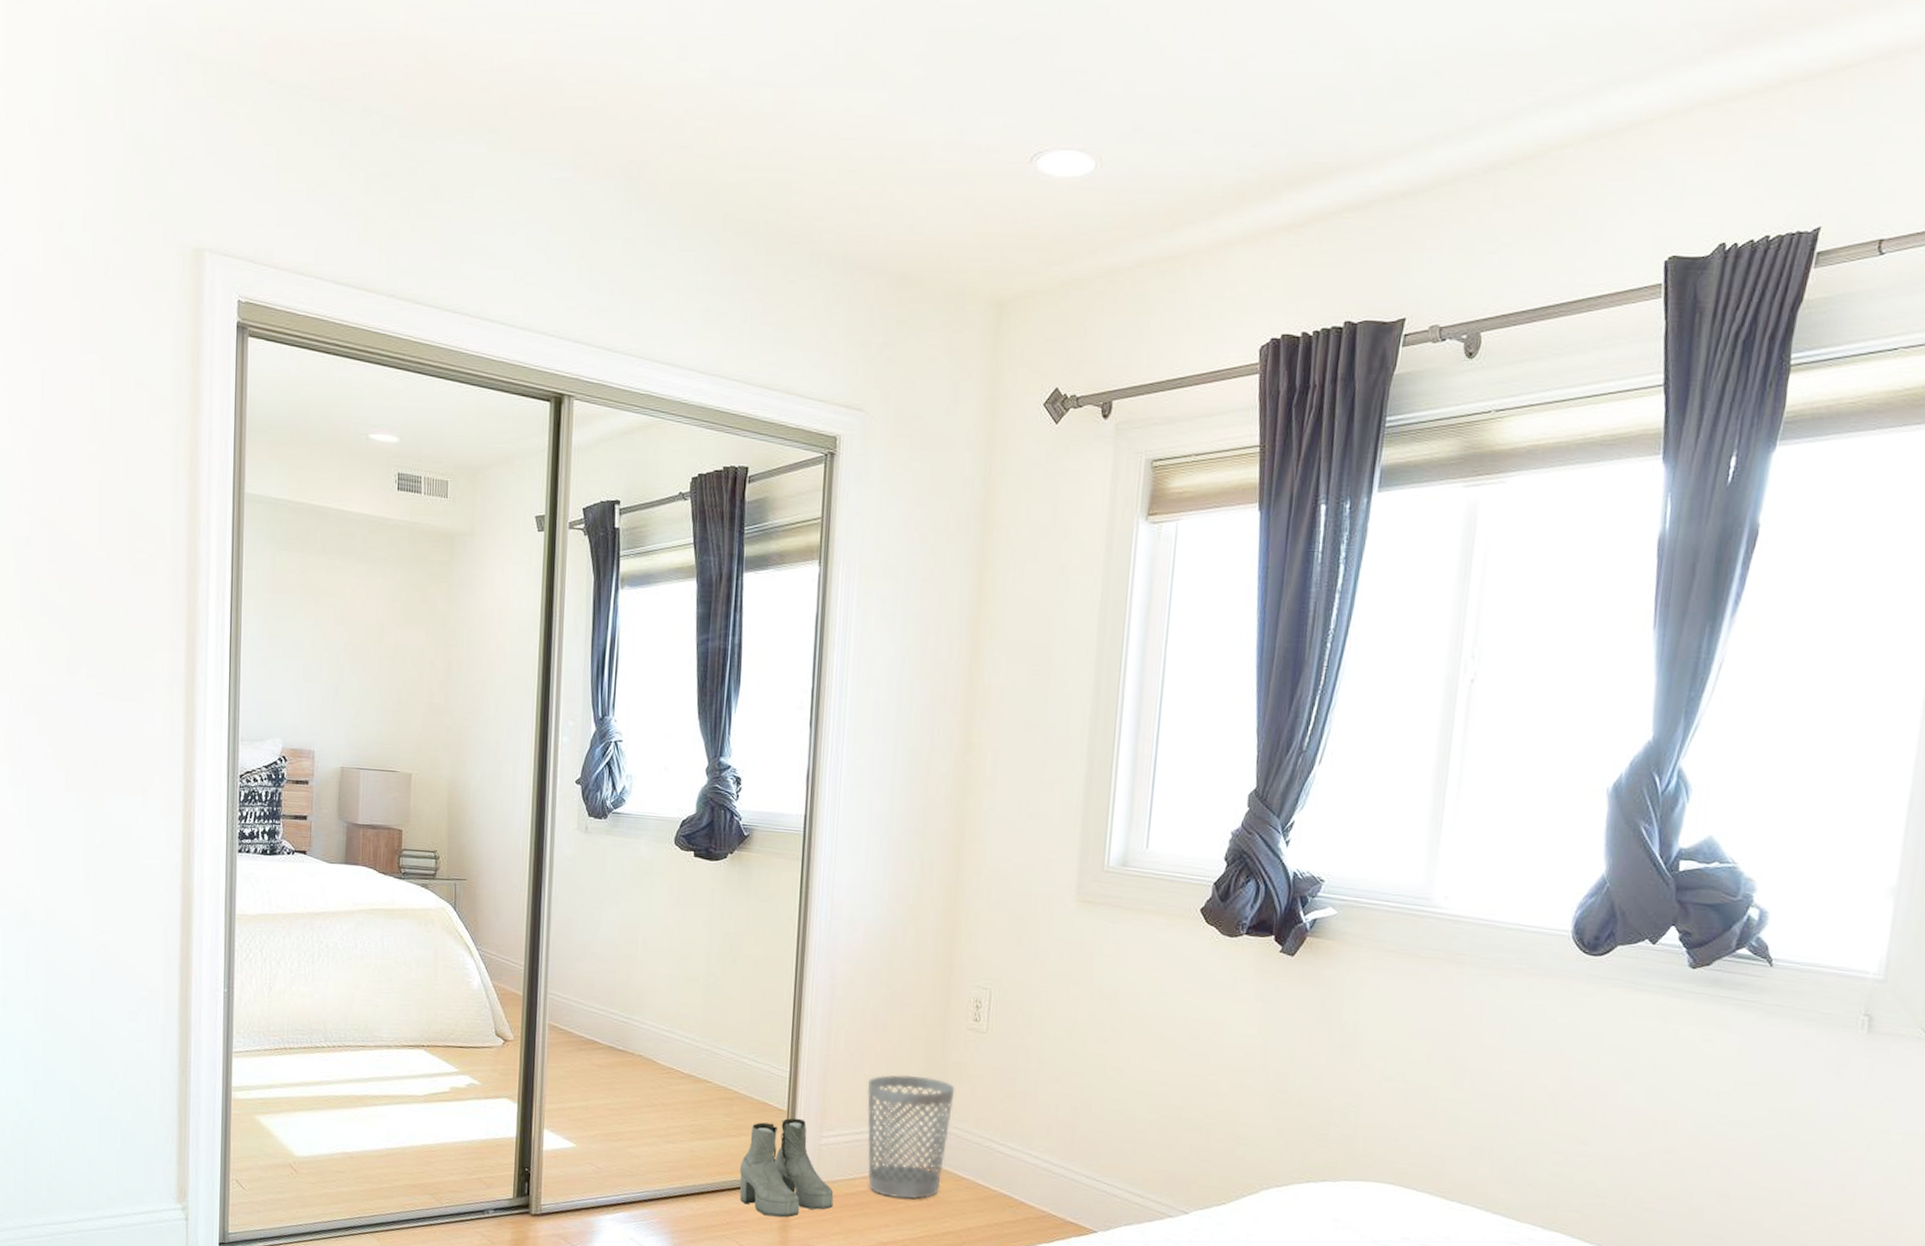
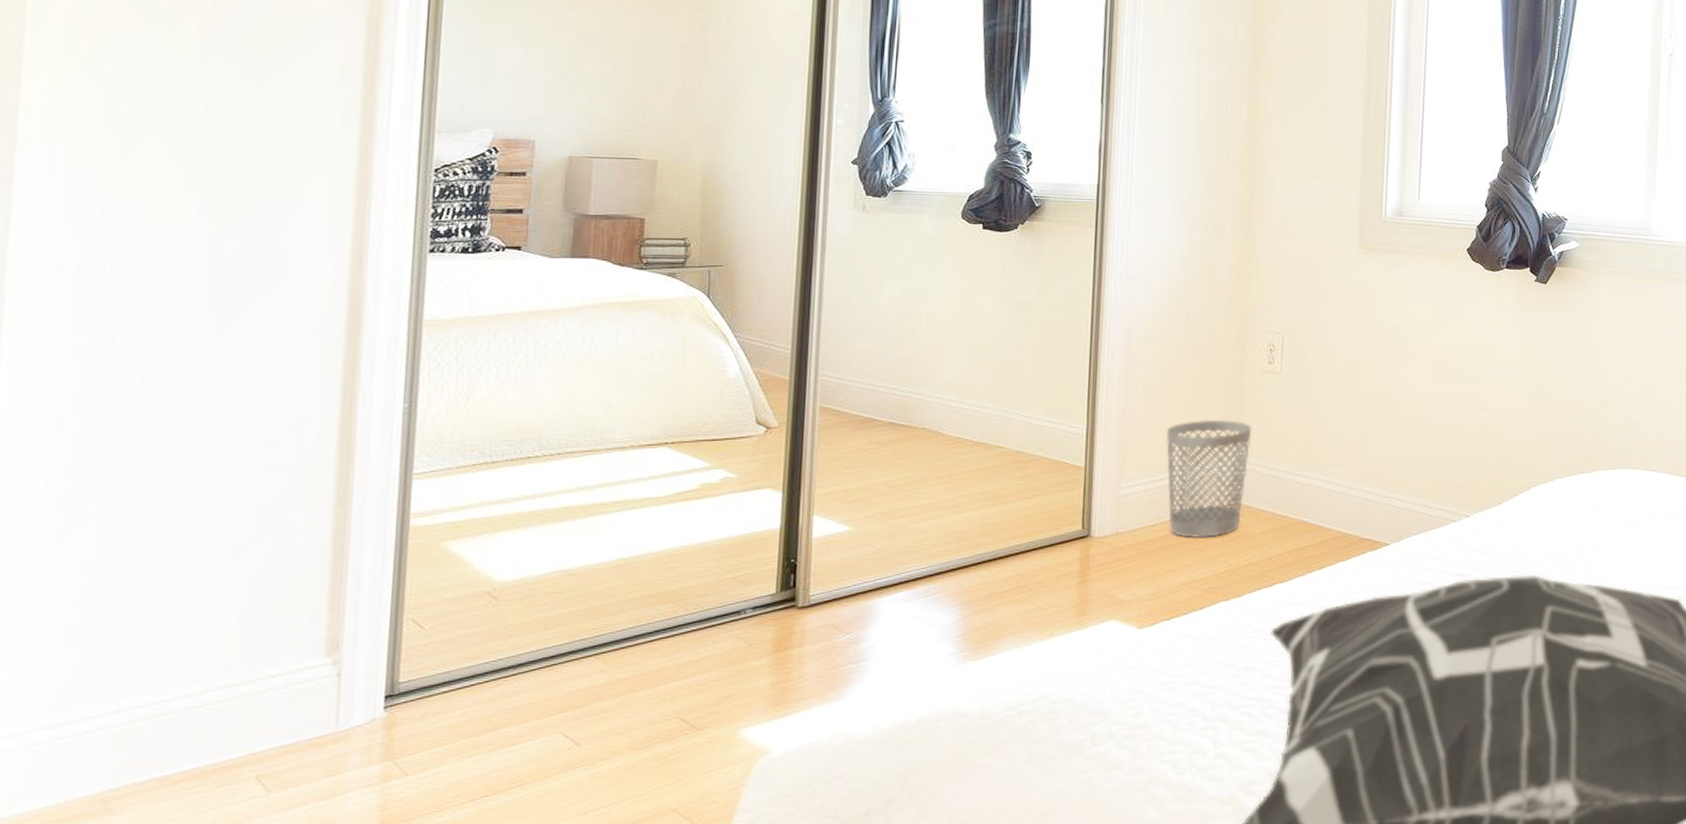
boots: present [739,1118,834,1218] -> none [1035,473,1134,573]

